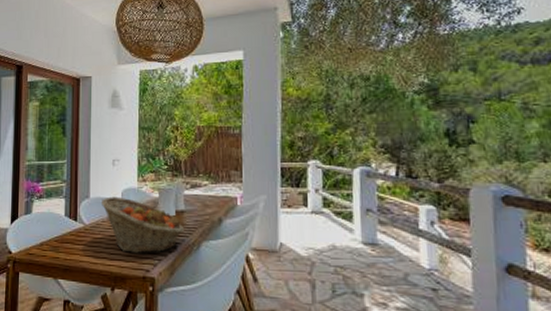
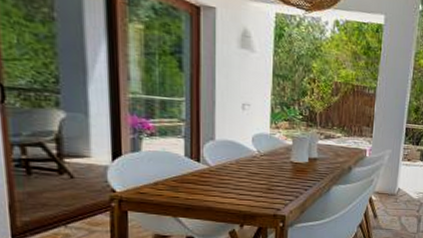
fruit basket: present [102,196,184,253] -> none [229,140,316,195]

